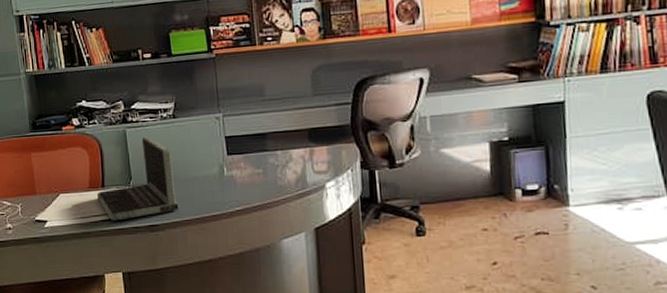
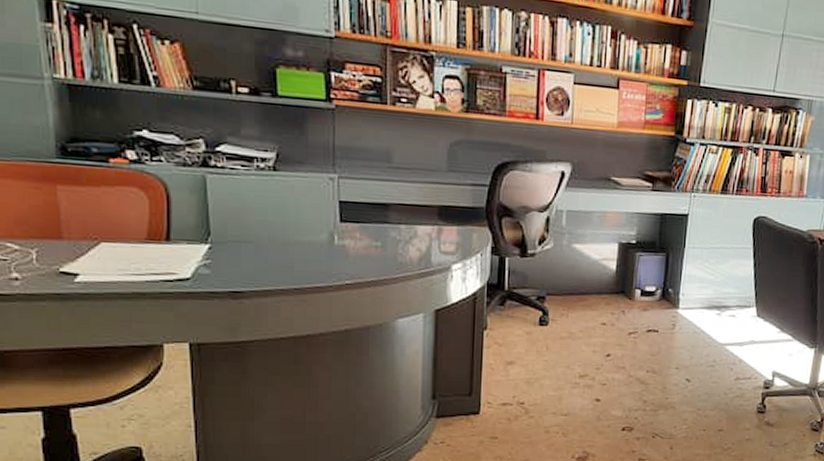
laptop: present [97,136,179,221] -> none [159,186,273,283]

